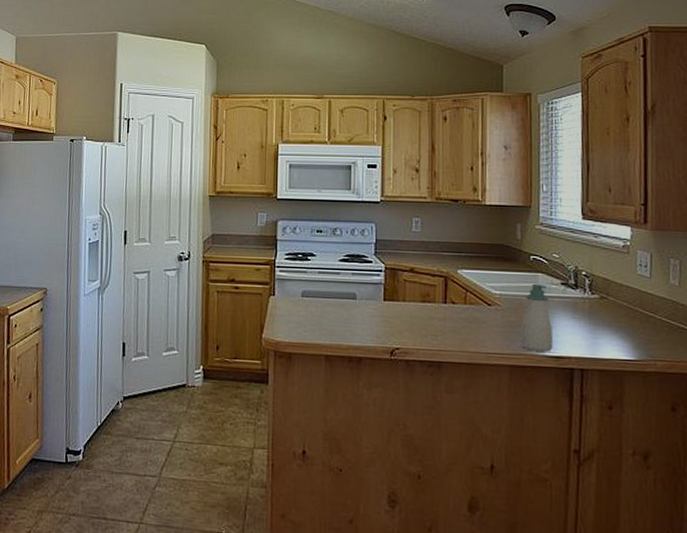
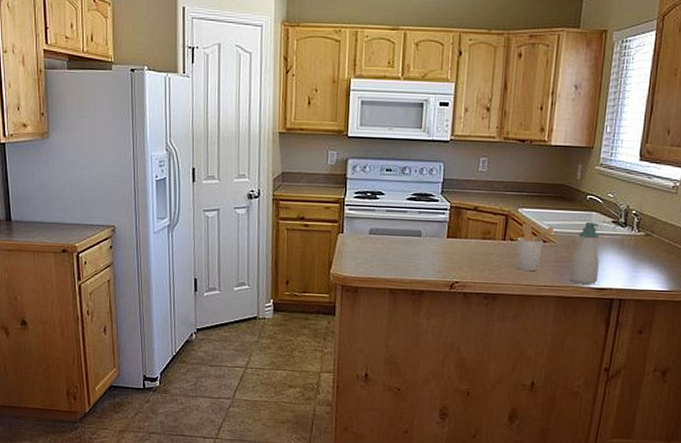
utensil holder: none [459,284,499,337] -> present [516,222,555,271]

